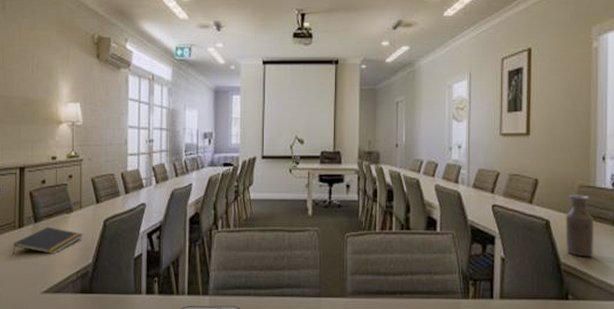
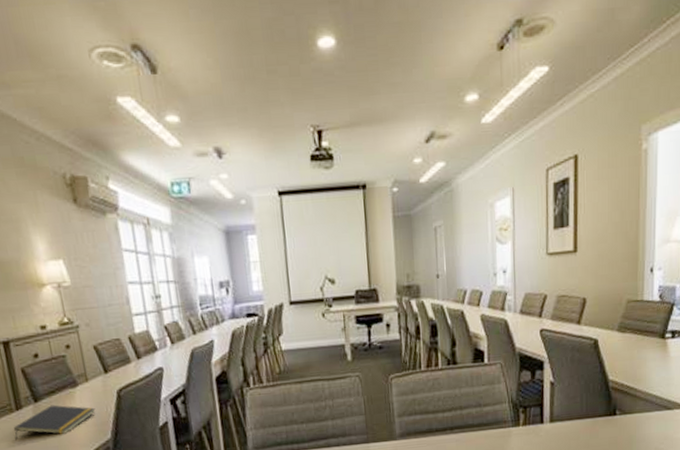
bottle: present [565,194,594,257] -> none [613,309,641,372]

